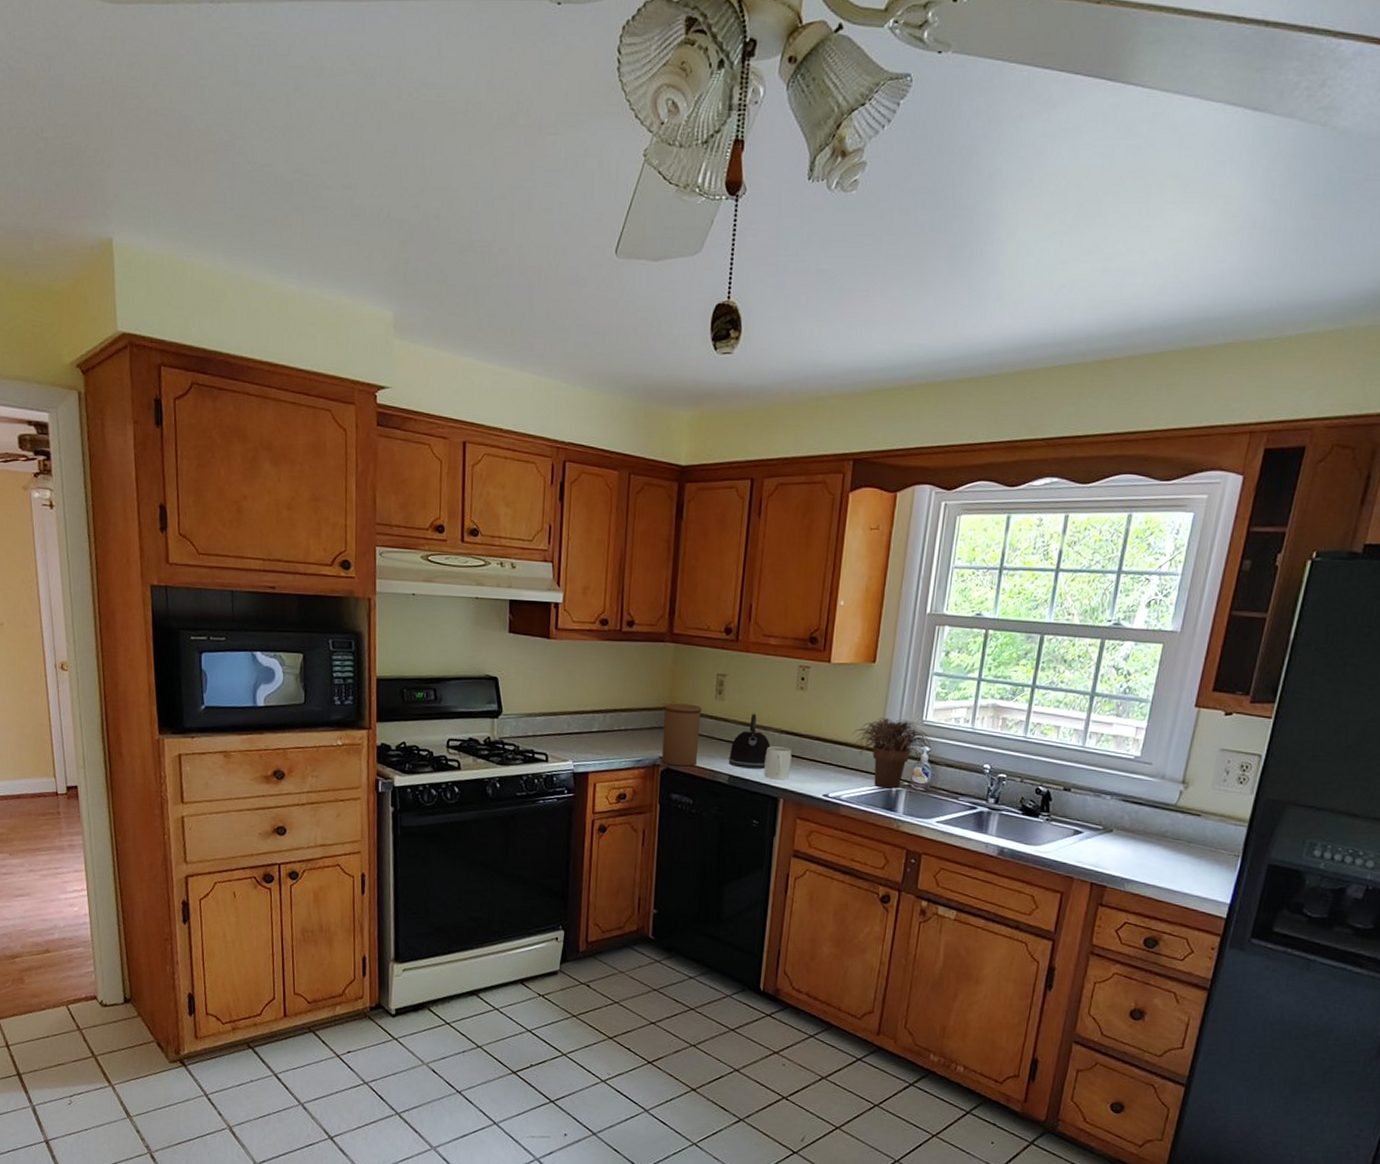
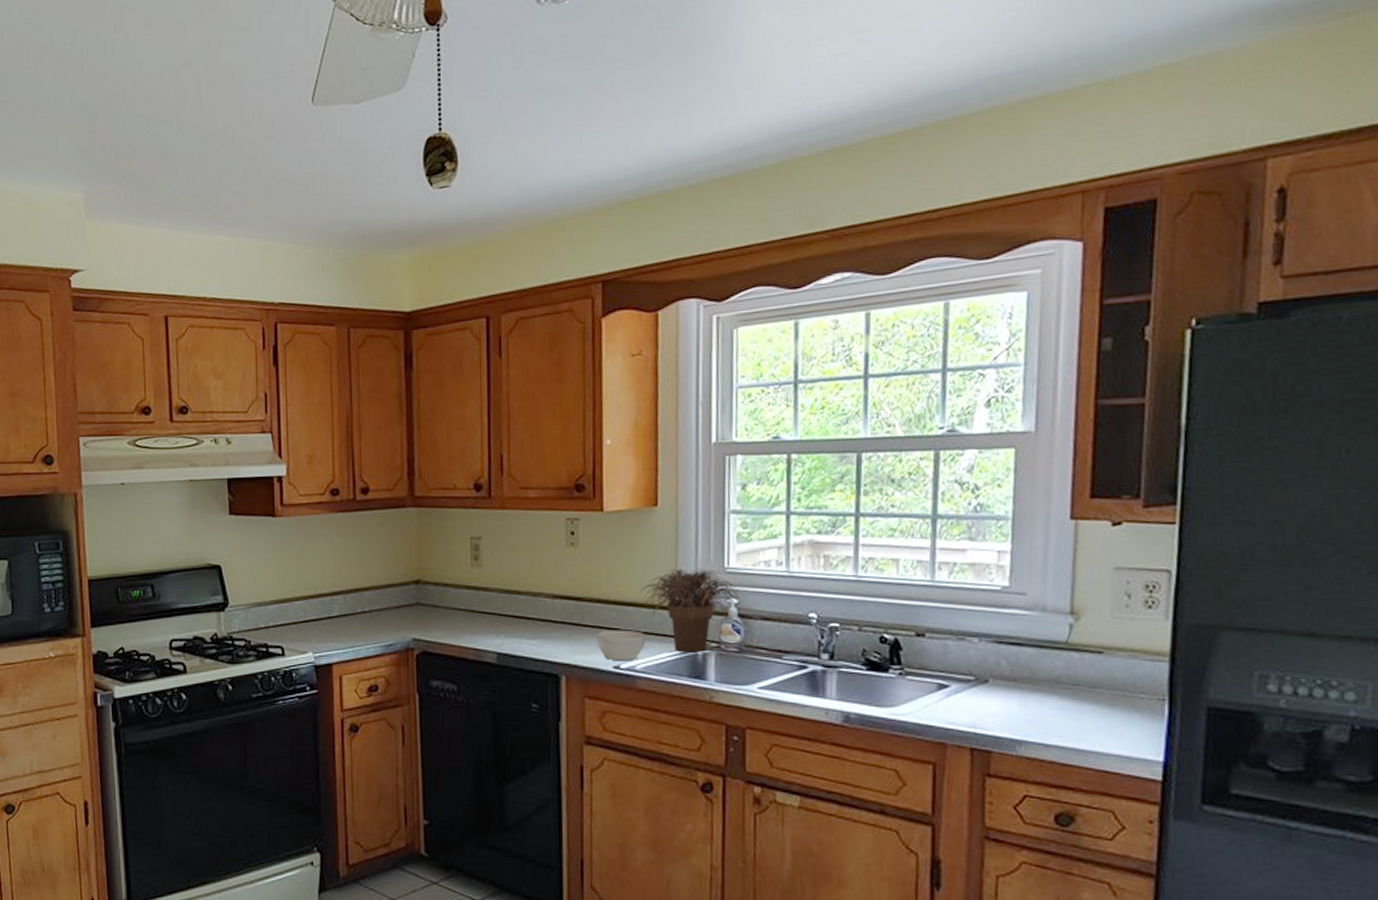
canister: present [661,703,702,767] -> none [412,575,458,648]
kettle: present [728,713,771,770] -> none [494,578,543,643]
mug: present [763,746,792,781] -> none [537,614,570,655]
bowl: none [812,764,852,791] -> present [596,629,645,661]

